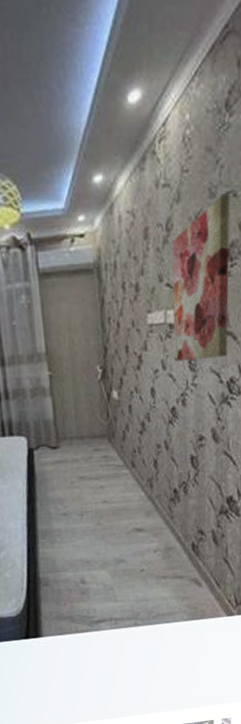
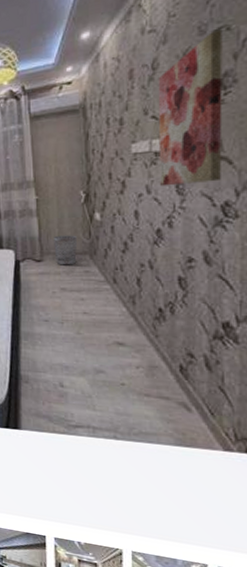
wastebasket: none [70,416,95,451] -> present [54,235,77,265]

